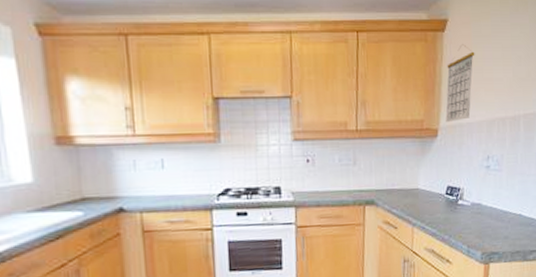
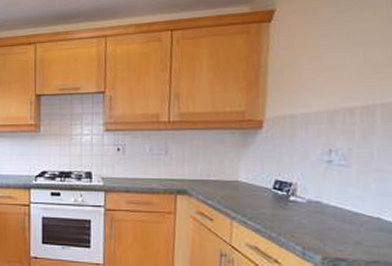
calendar: present [445,44,475,122] -> none [272,33,311,113]

